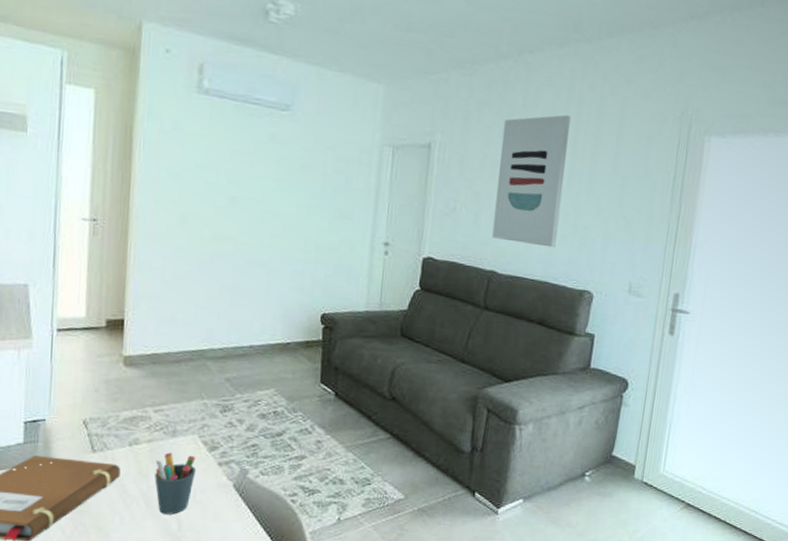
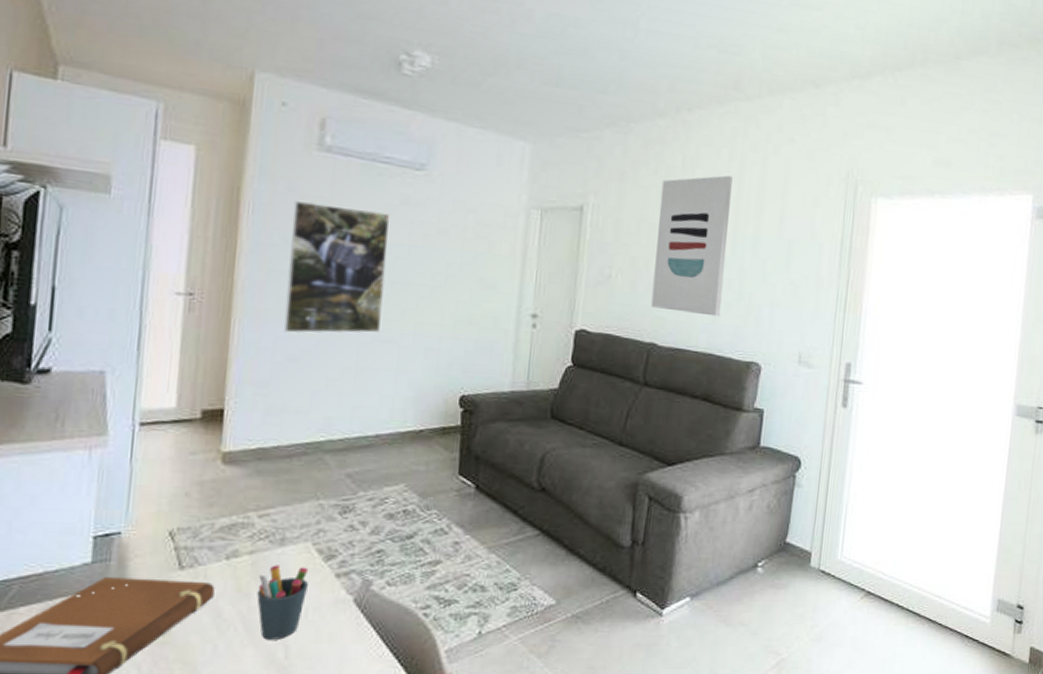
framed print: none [171,139,260,257] -> present [283,201,391,334]

